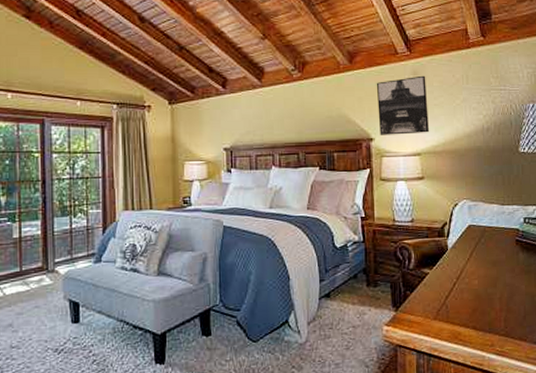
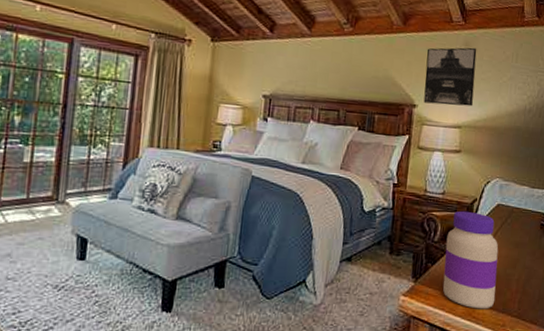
jar: none [422,235,480,332] -> present [442,210,499,309]

